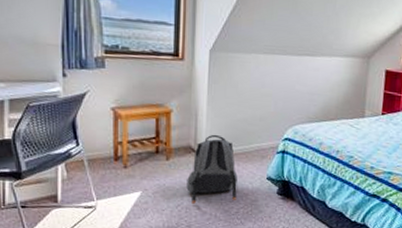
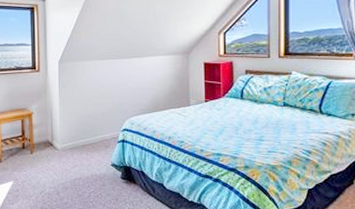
backpack: present [186,134,238,204] -> none [47,130,88,190]

